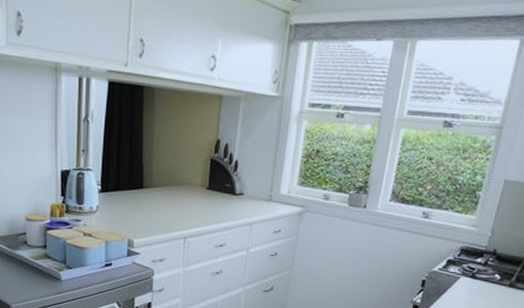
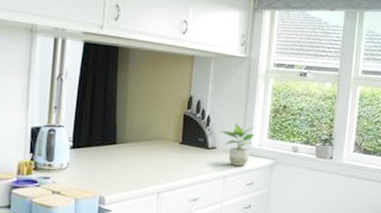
potted plant: none [247,167,285,214] -> present [219,122,255,166]

